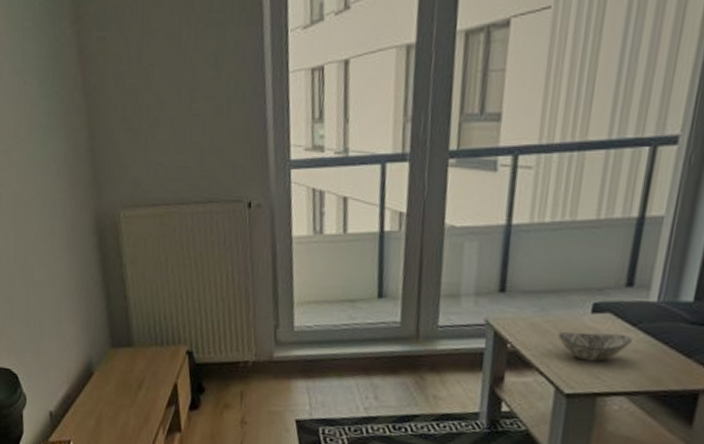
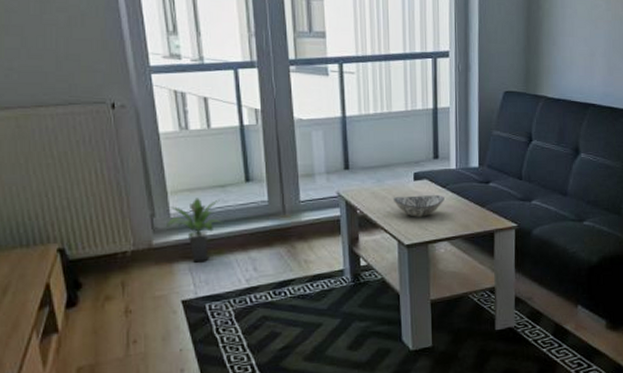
potted plant: none [289,311,349,383] -> present [167,198,224,263]

